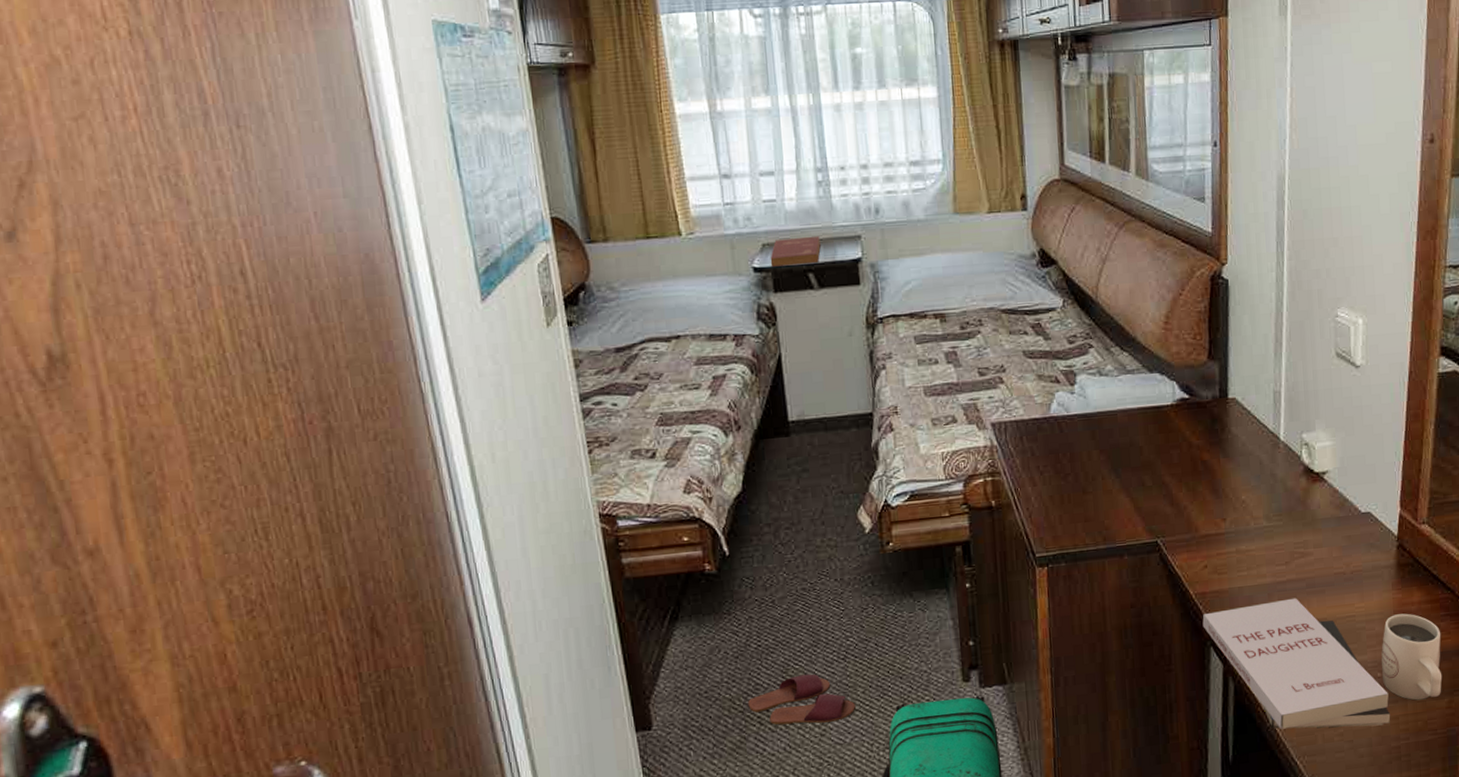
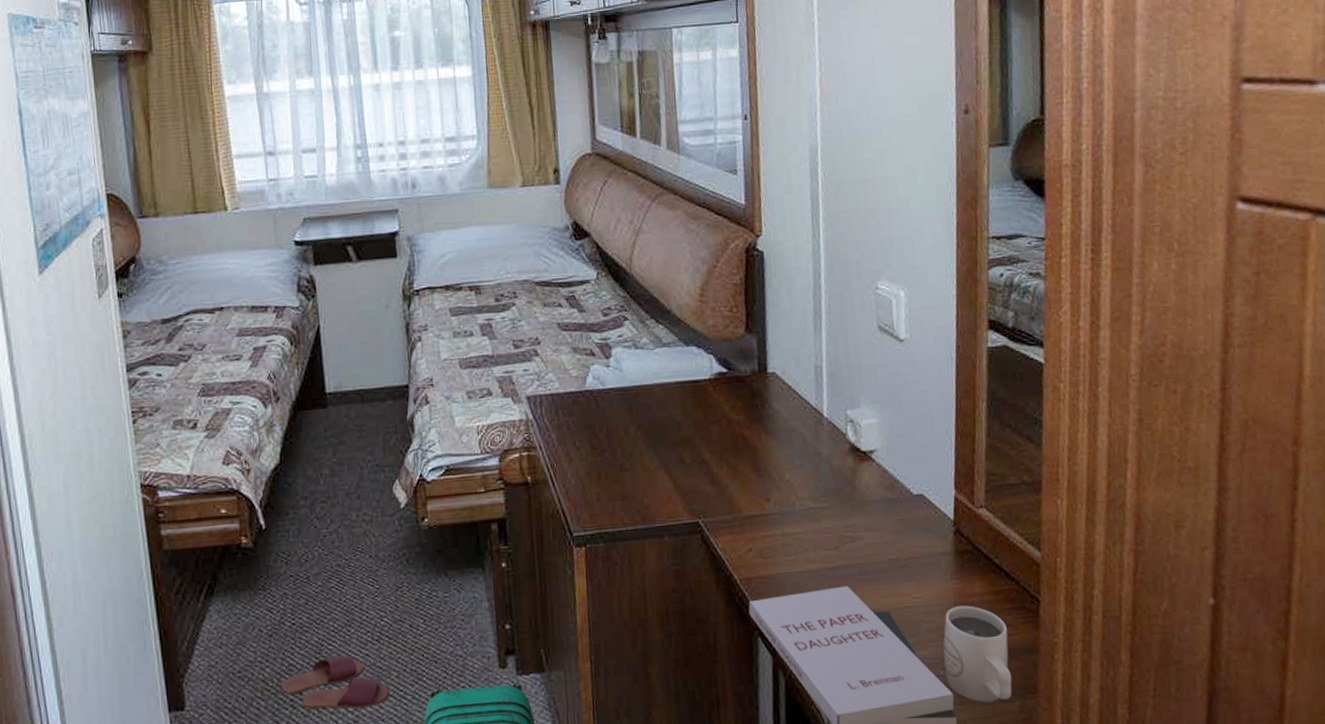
book: present [770,235,821,267] -> none [311,210,359,240]

